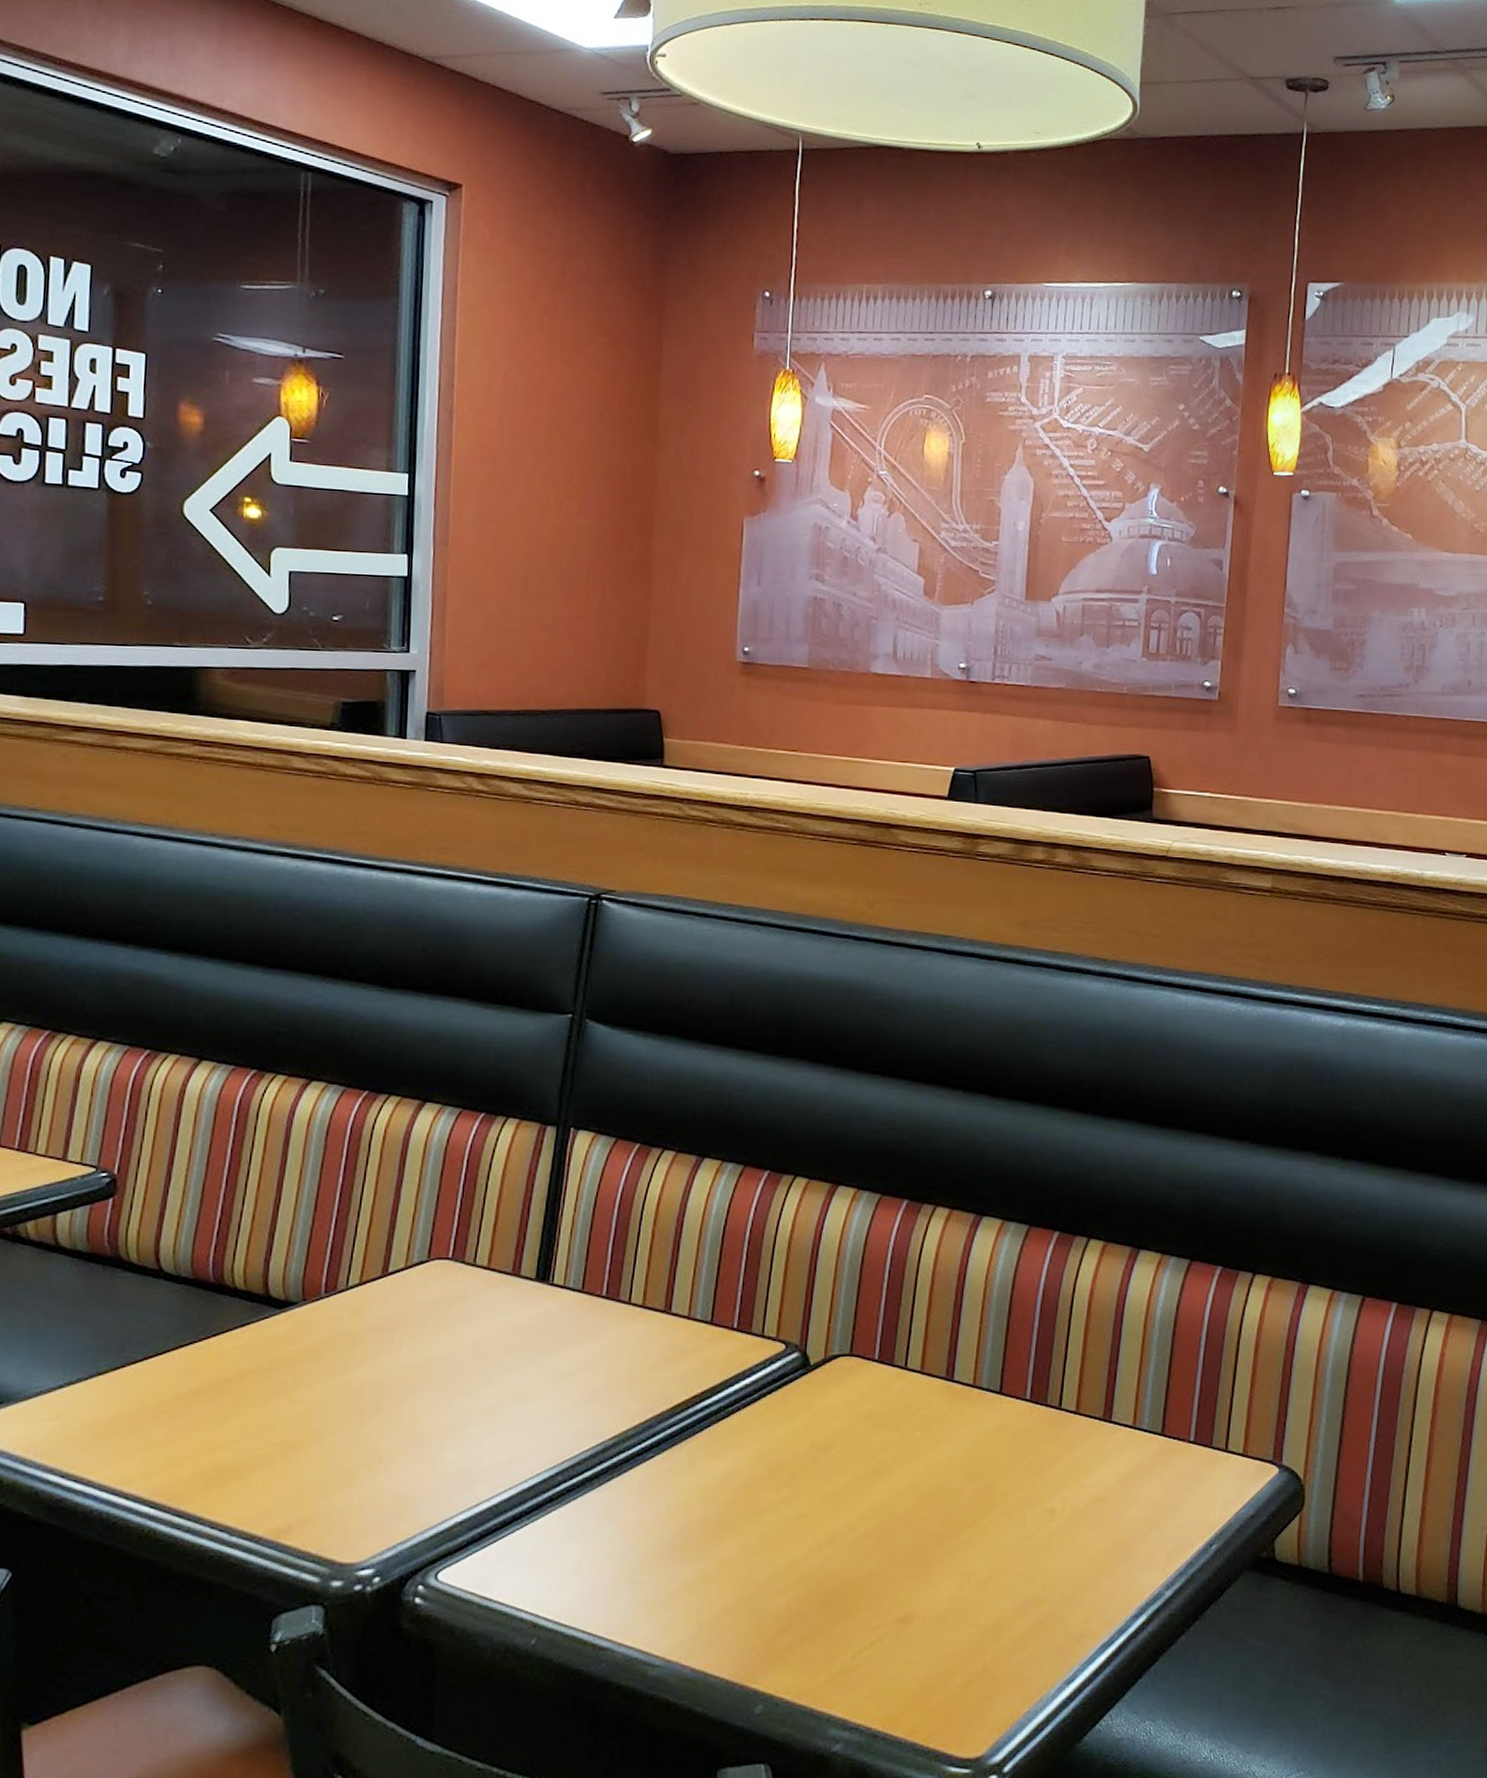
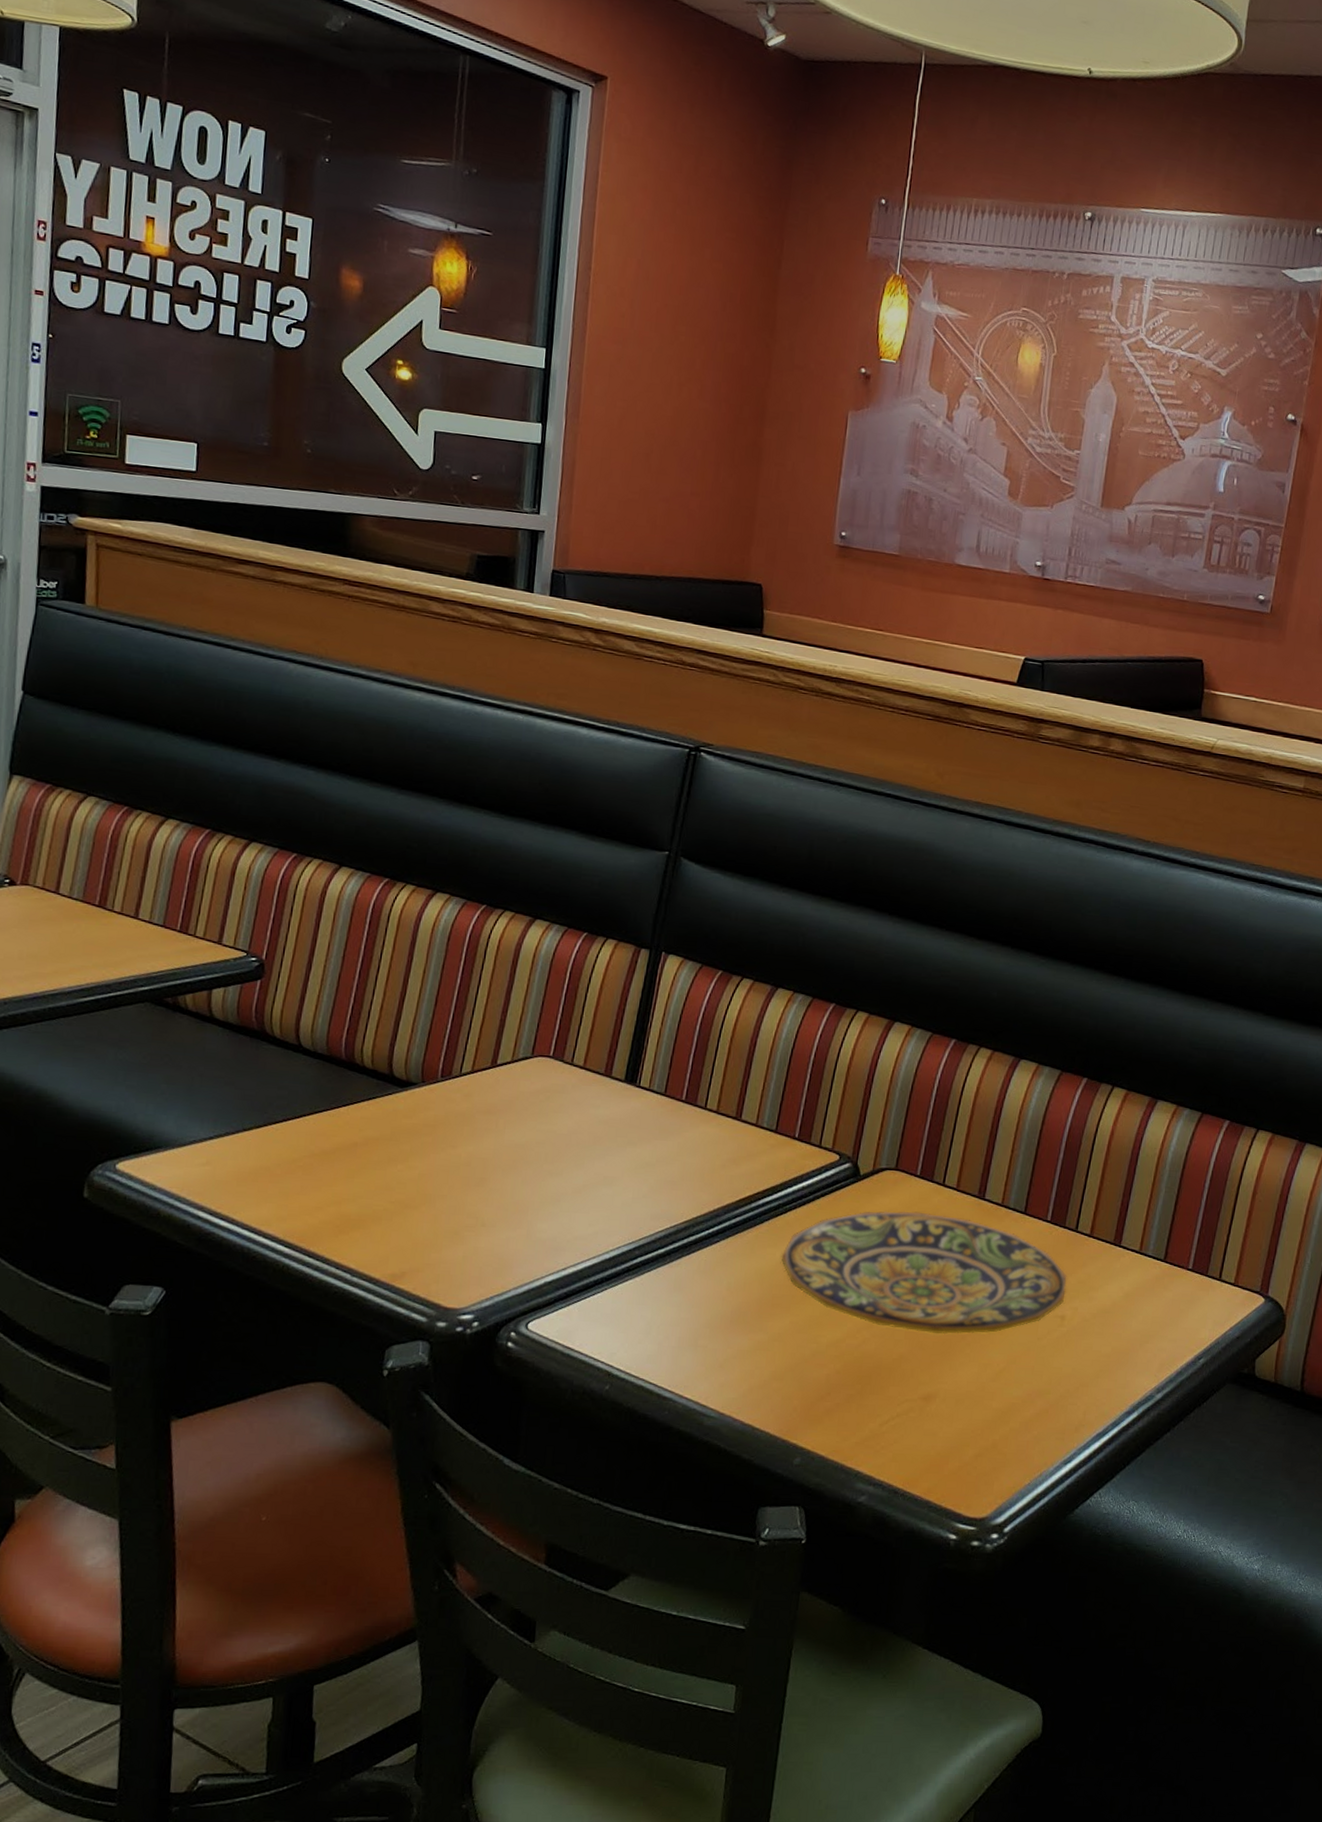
plate: none [725,1402,1054,1544] -> present [780,1211,1067,1335]

